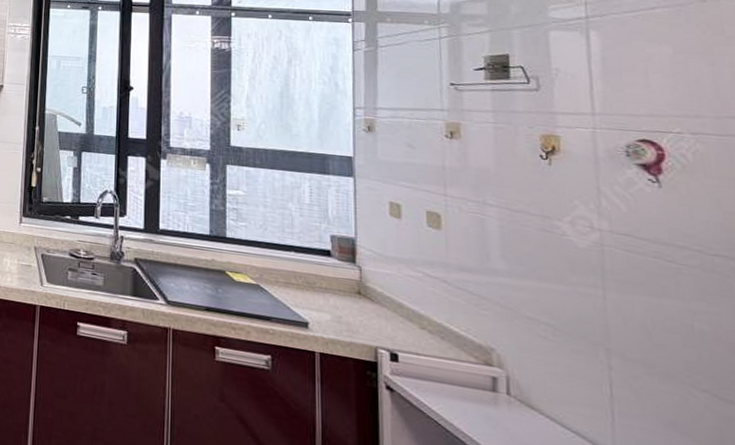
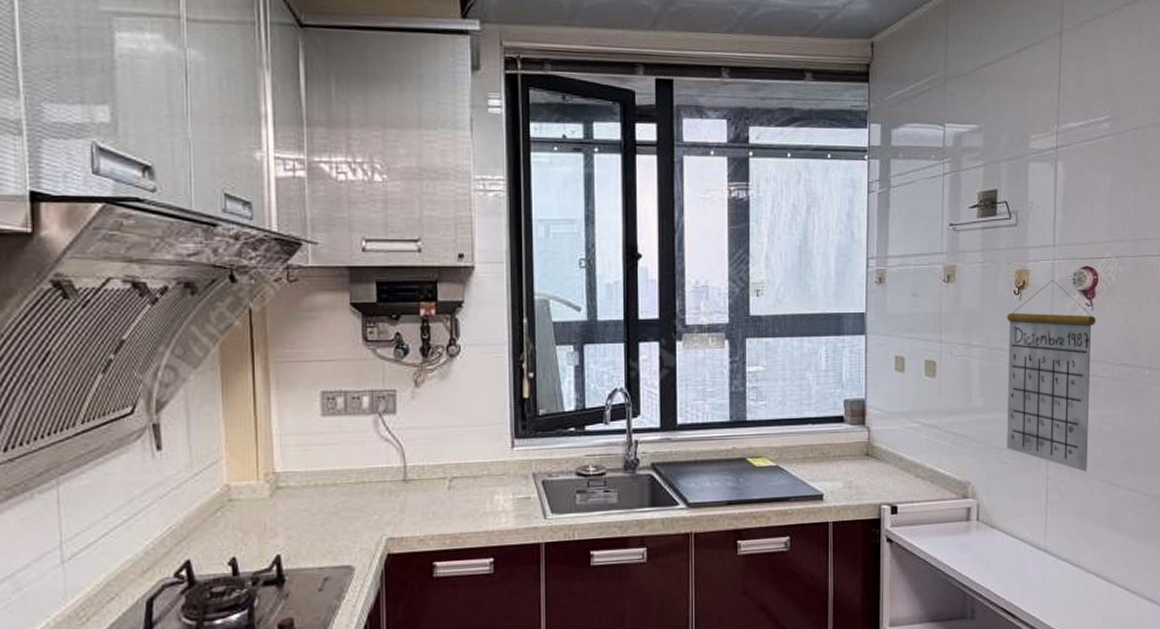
calendar: none [532,148,675,373] -> present [1006,279,1096,472]

